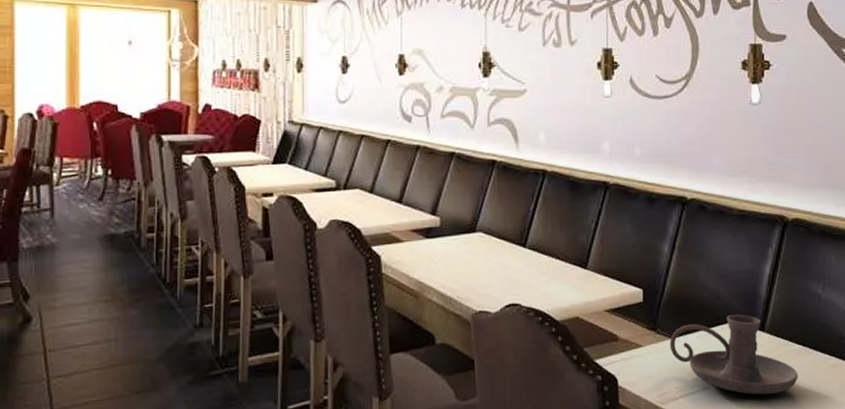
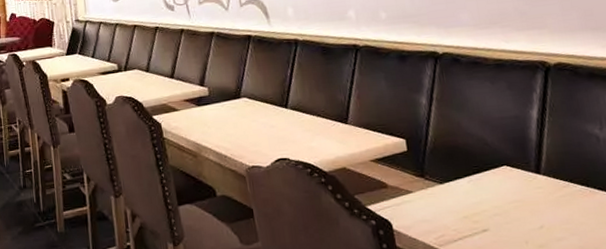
candle holder: present [670,315,798,395] -> none [440,158,586,236]

